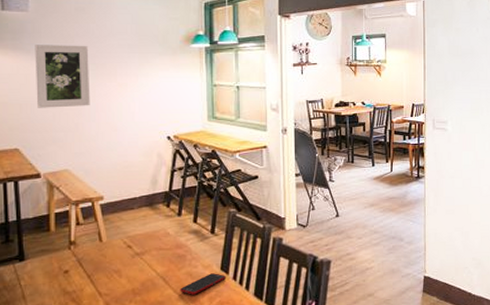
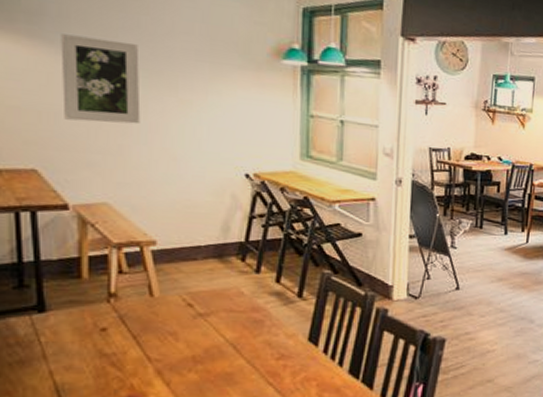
cell phone: present [180,273,226,295] -> none [255,344,314,368]

